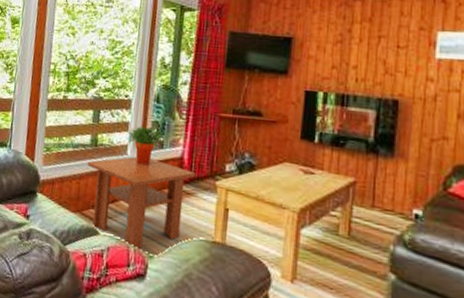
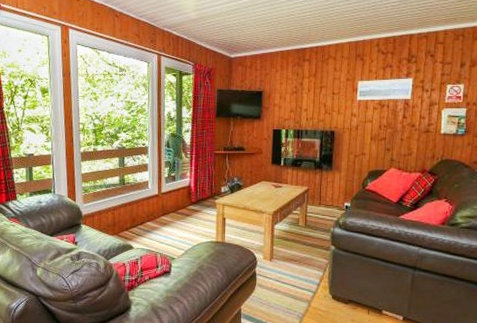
coffee table: present [87,156,196,251] -> none [118,189,201,256]
potted plant: present [125,125,167,165] -> none [145,165,177,195]

